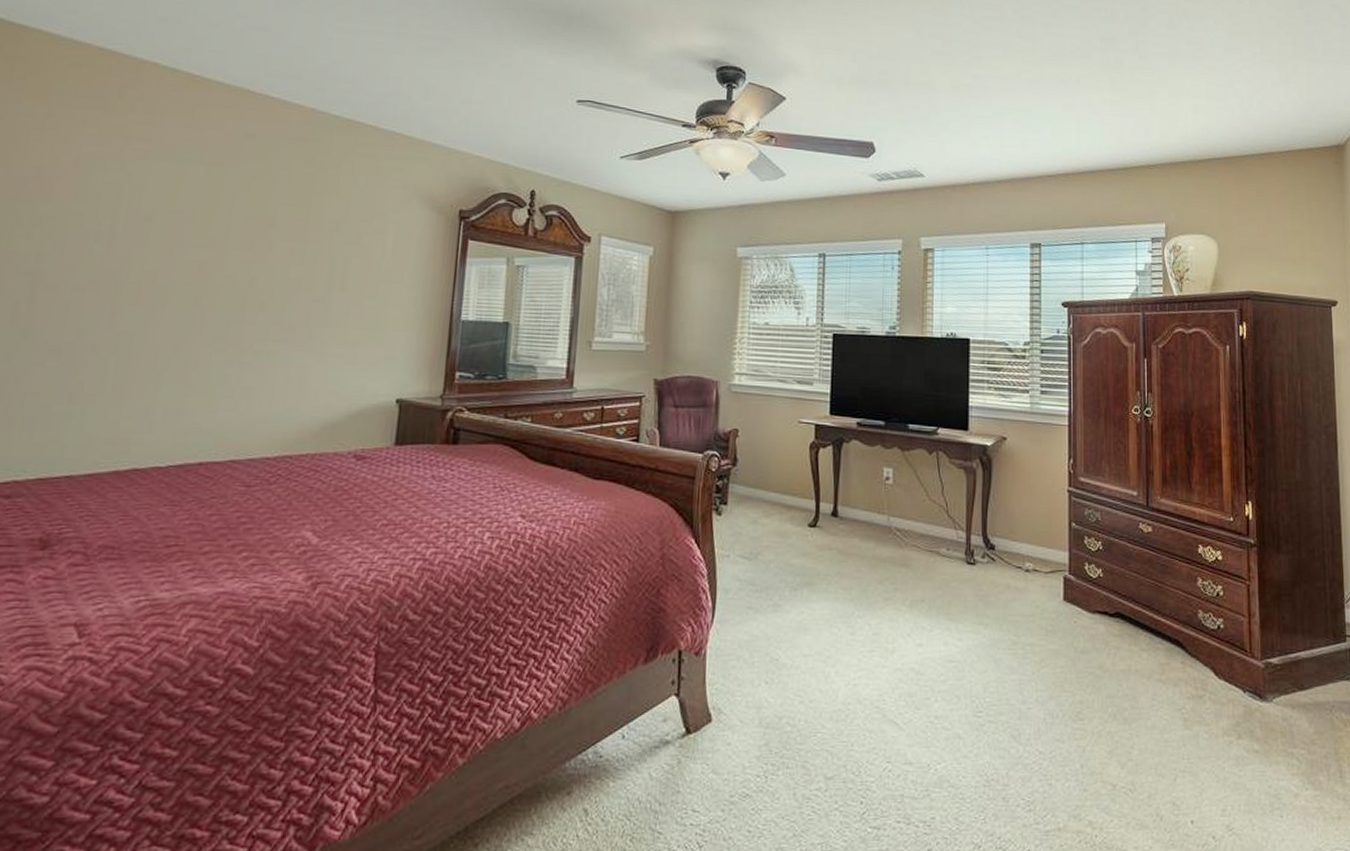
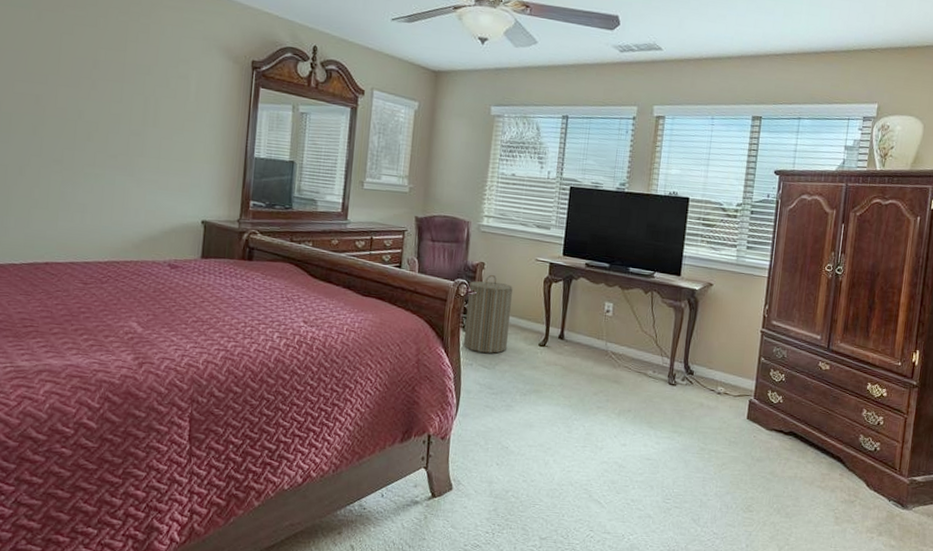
laundry hamper: none [717,442,775,540] -> present [463,274,514,353]

